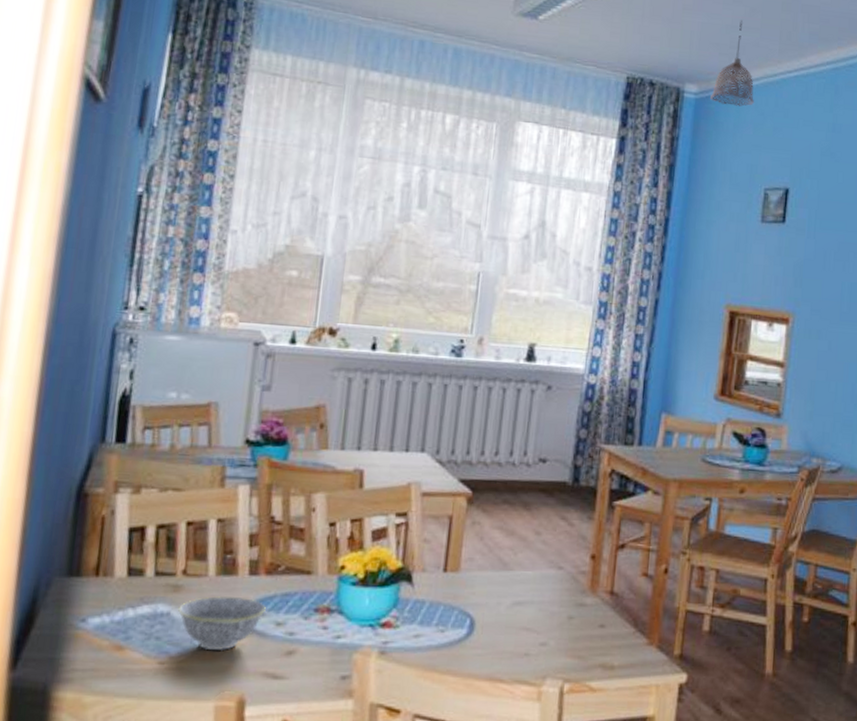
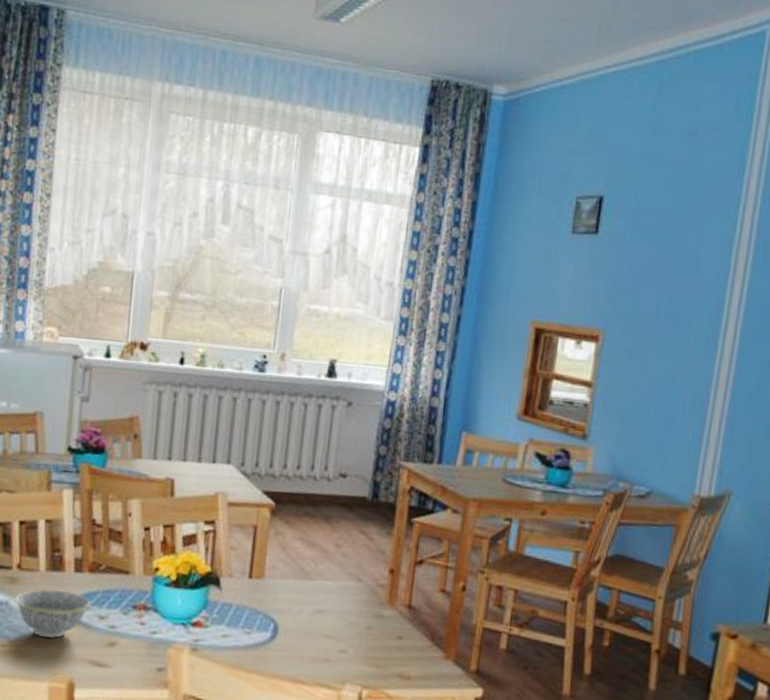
pendant lamp: present [710,20,754,106] -> none [520,11,568,108]

